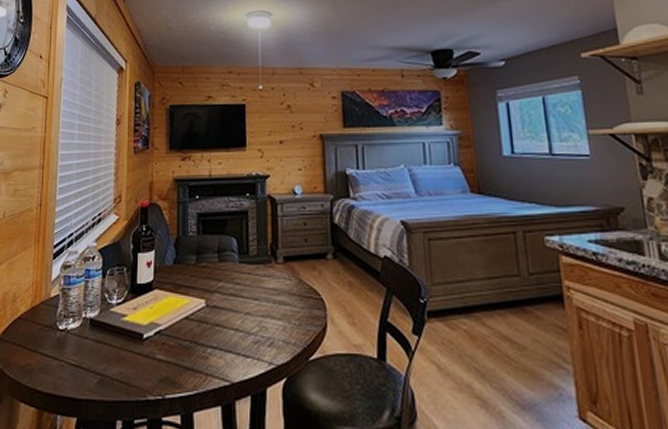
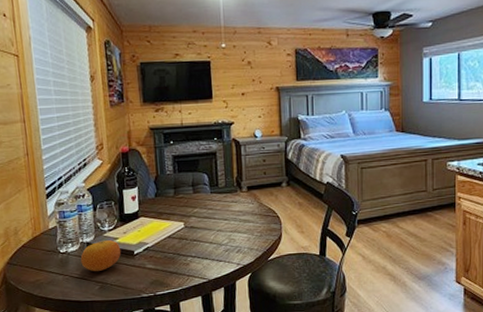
fruit: none [80,317,129,359] -> present [80,240,122,272]

